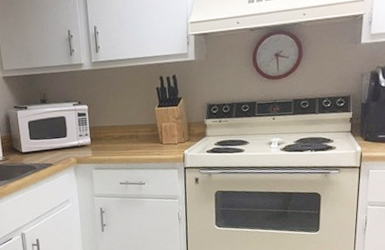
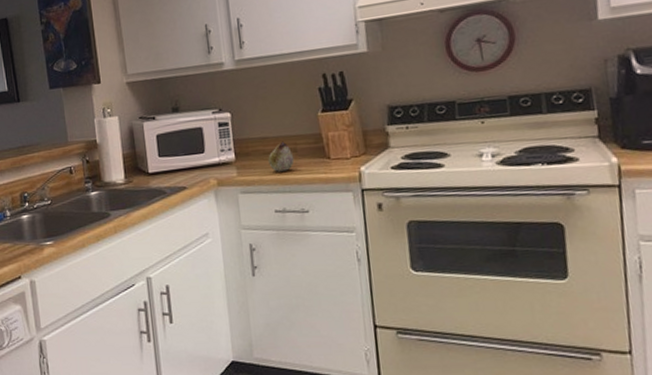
fruit: none [116,129,136,153] -> present [268,141,295,172]

